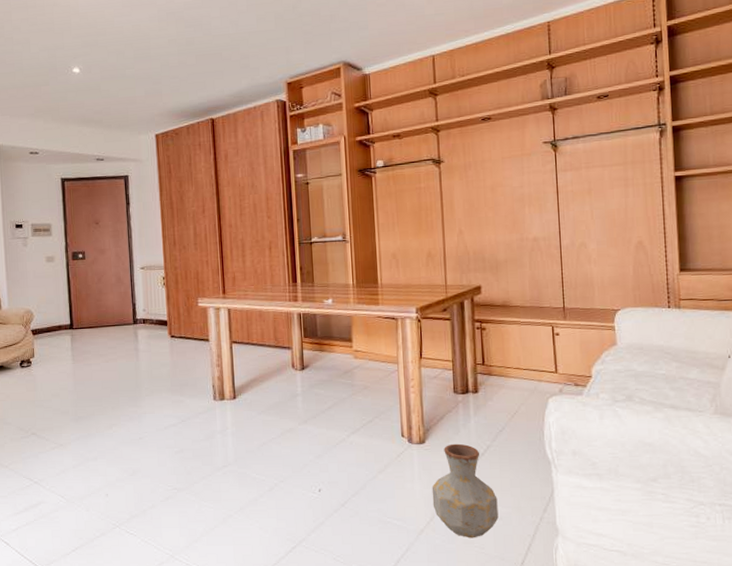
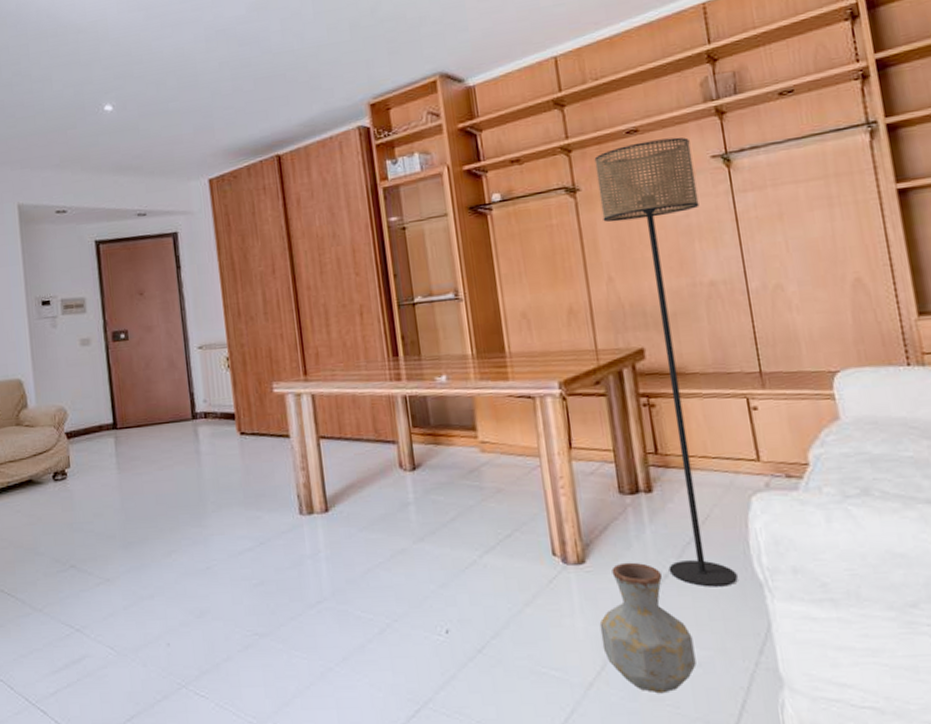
floor lamp: none [456,125,533,463] -> present [594,137,738,587]

